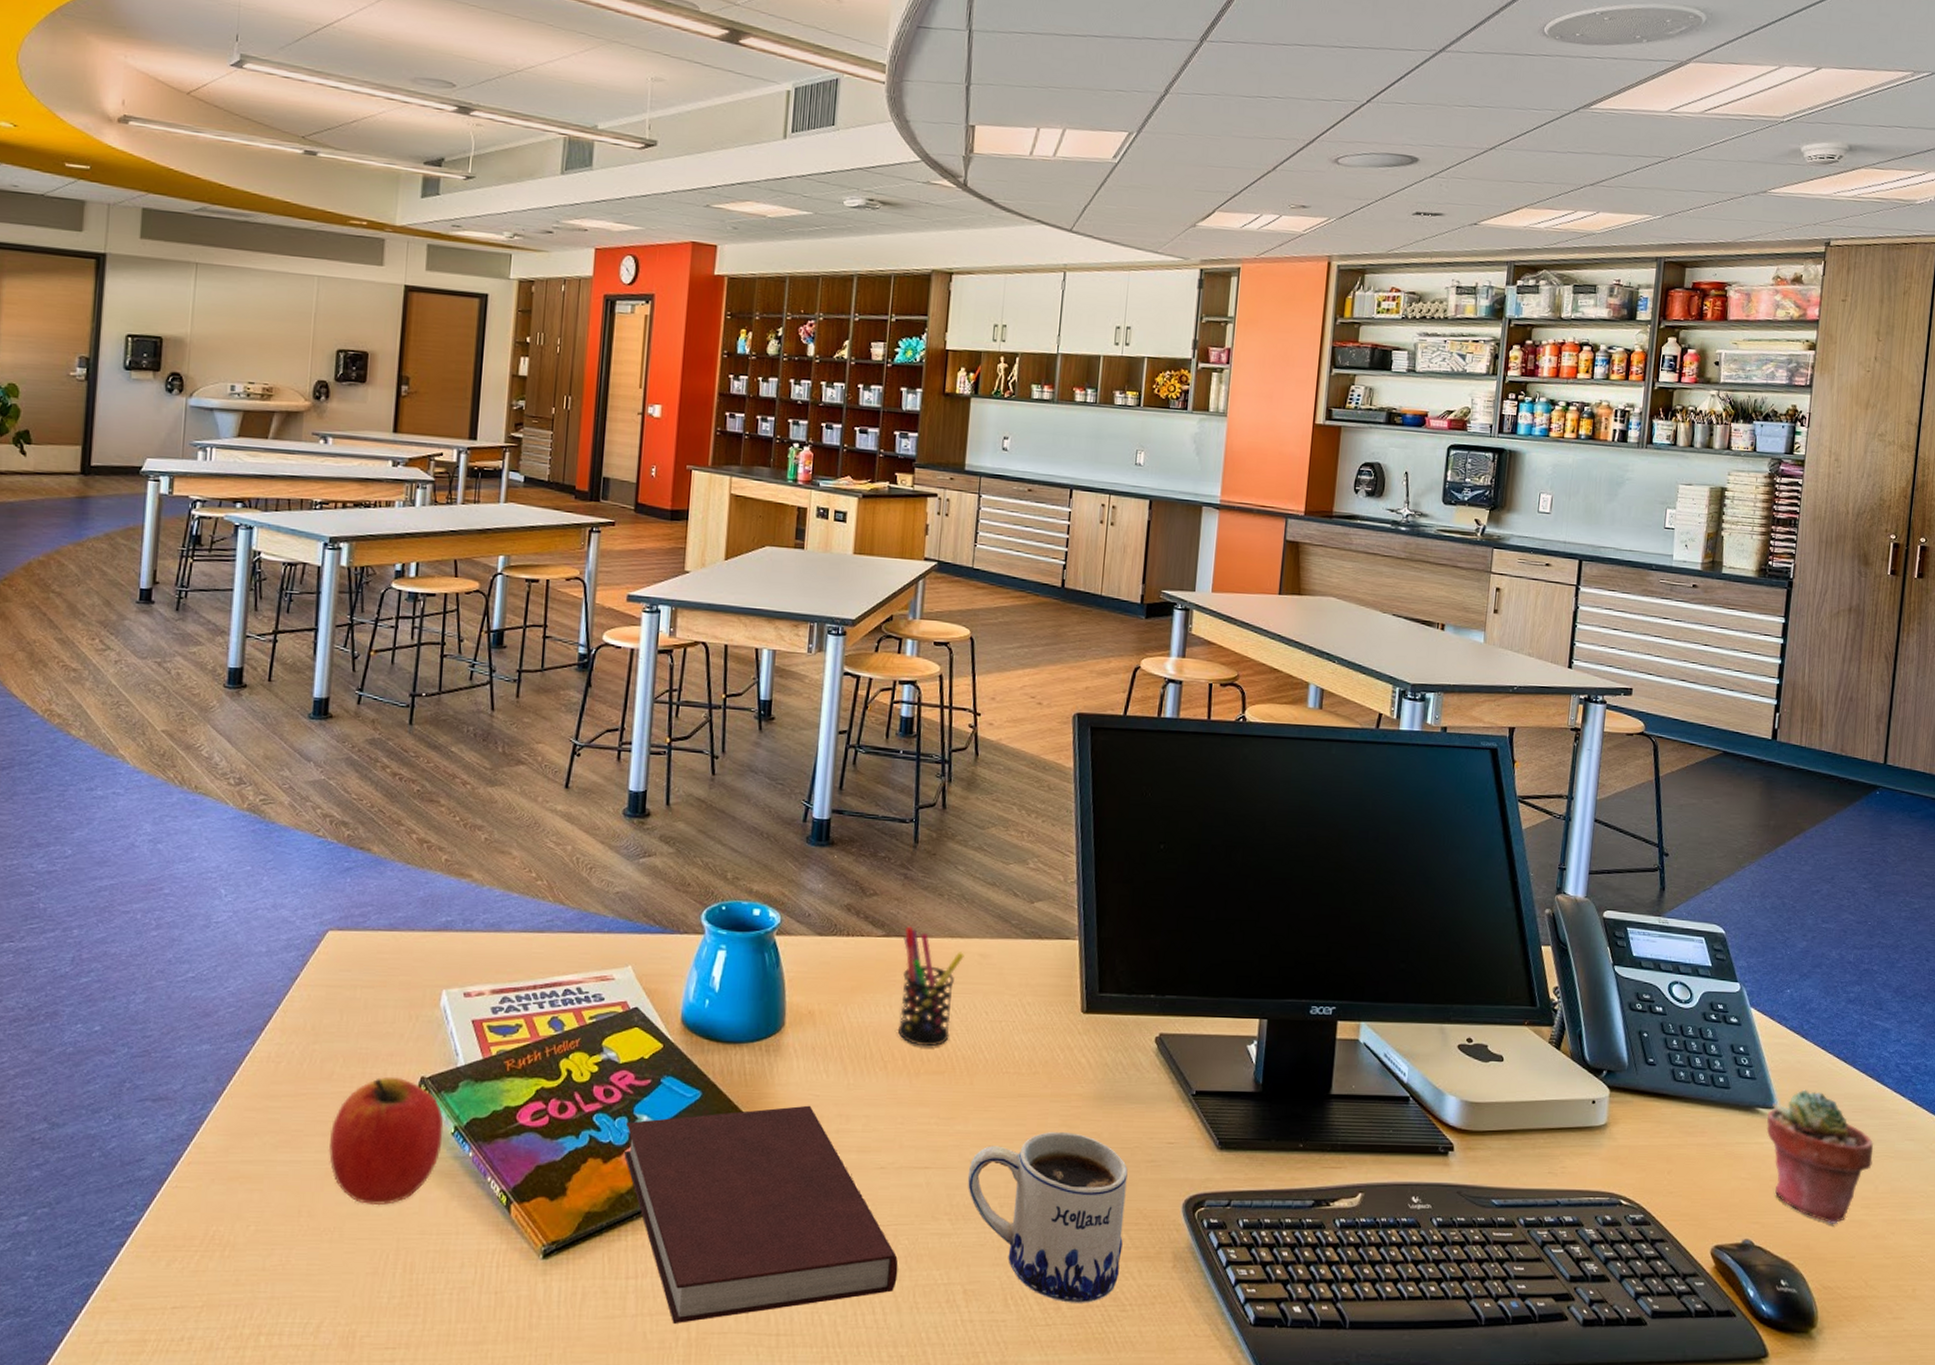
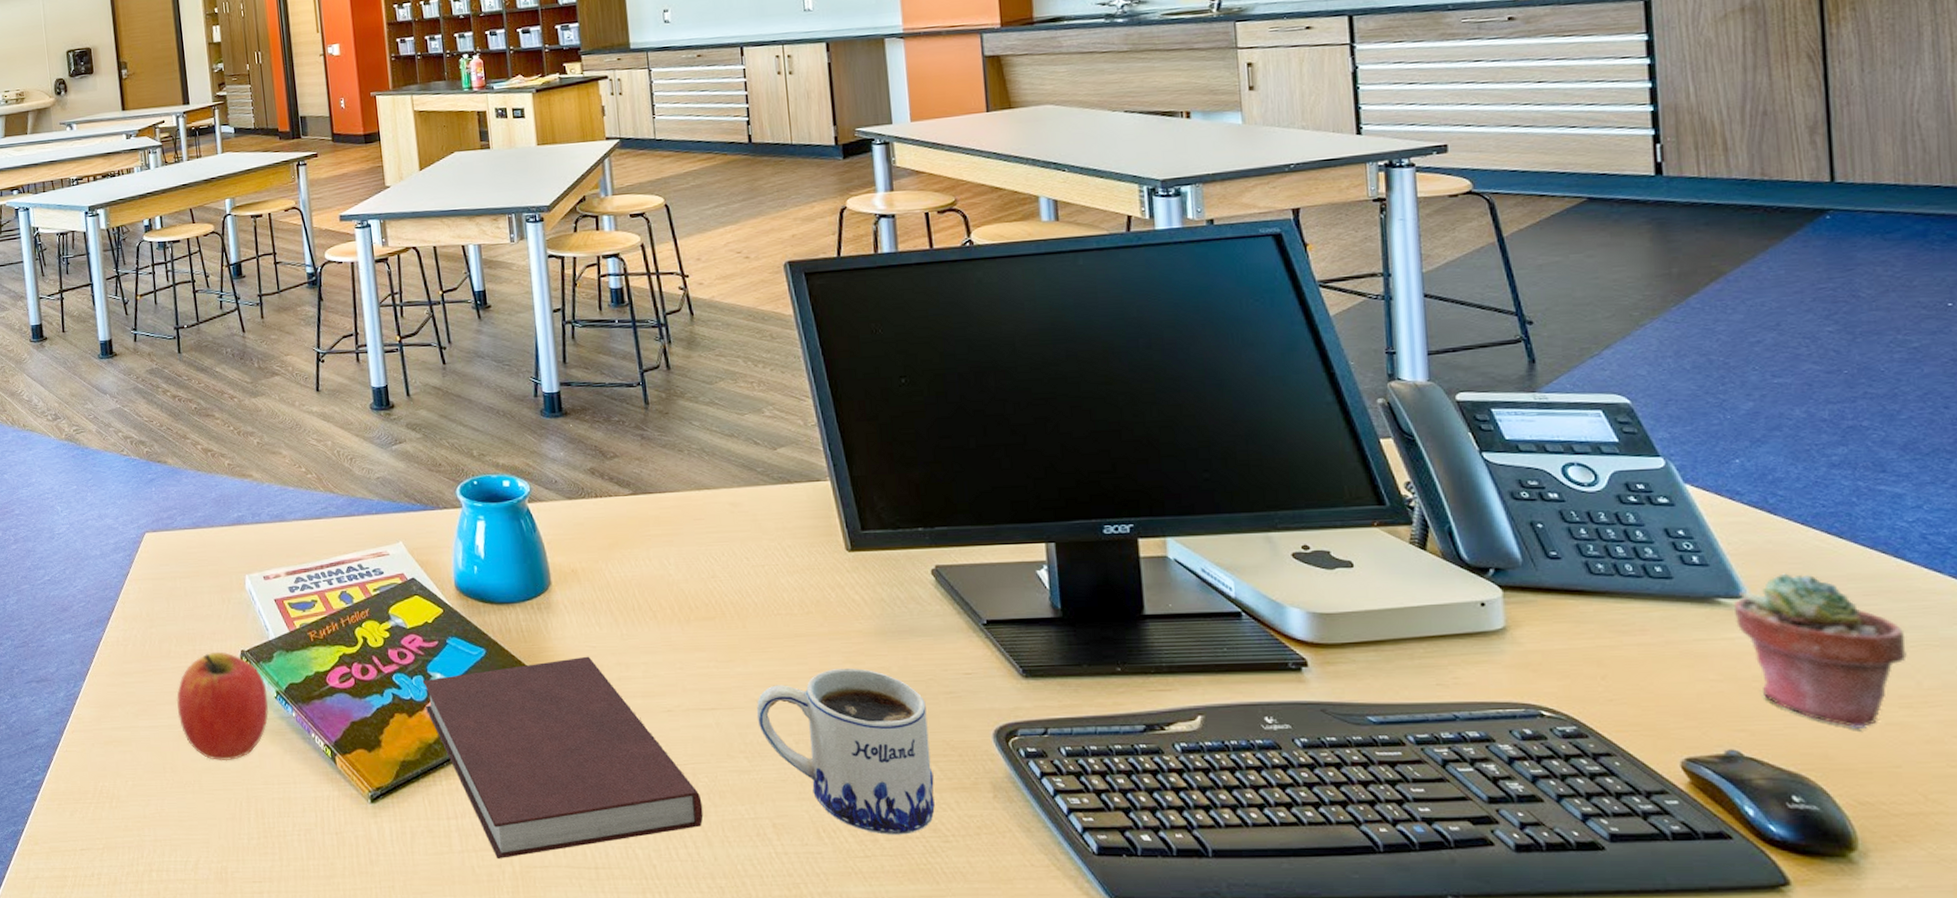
pen holder: present [897,926,964,1047] -> none [650,483,715,595]

